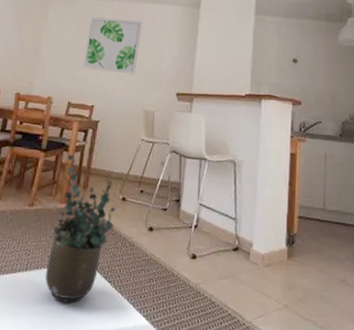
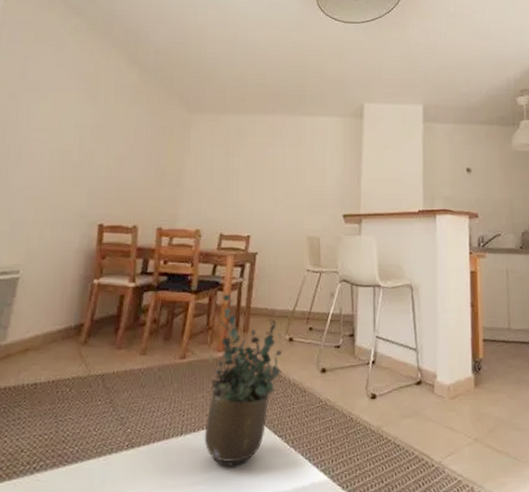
wall art: present [82,16,142,74] -> none [233,134,299,197]

